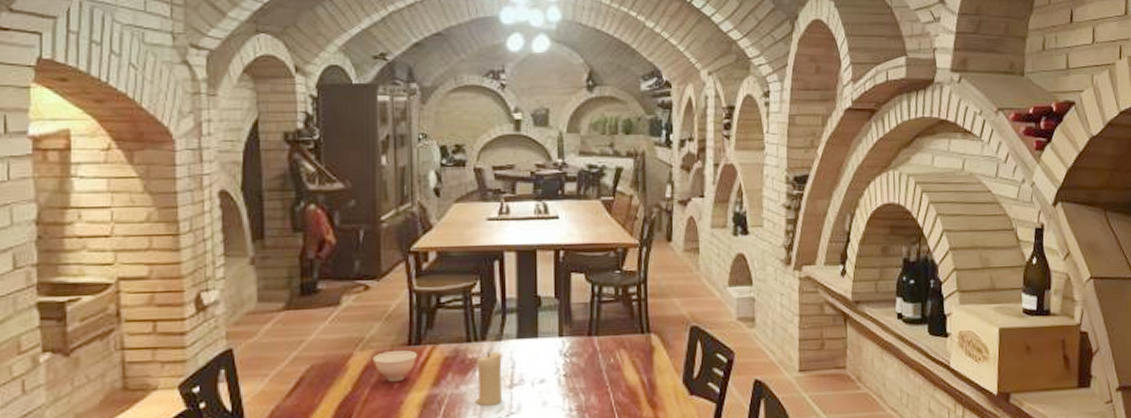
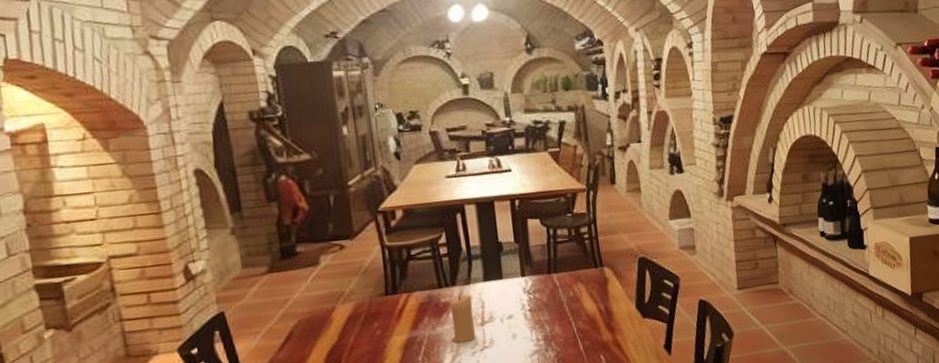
bowl: present [372,350,418,382] -> none [353,300,396,329]

